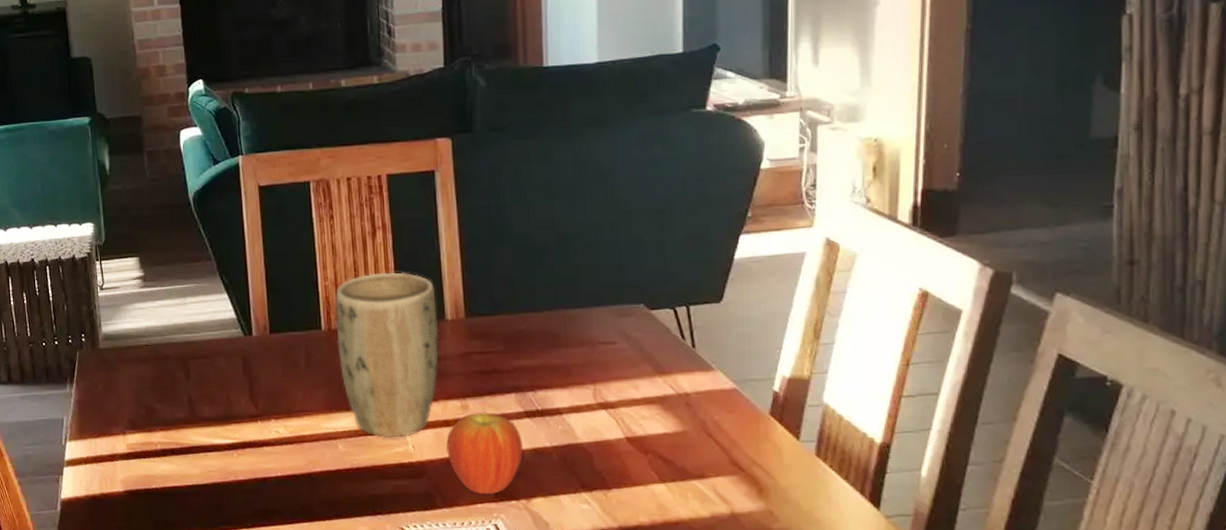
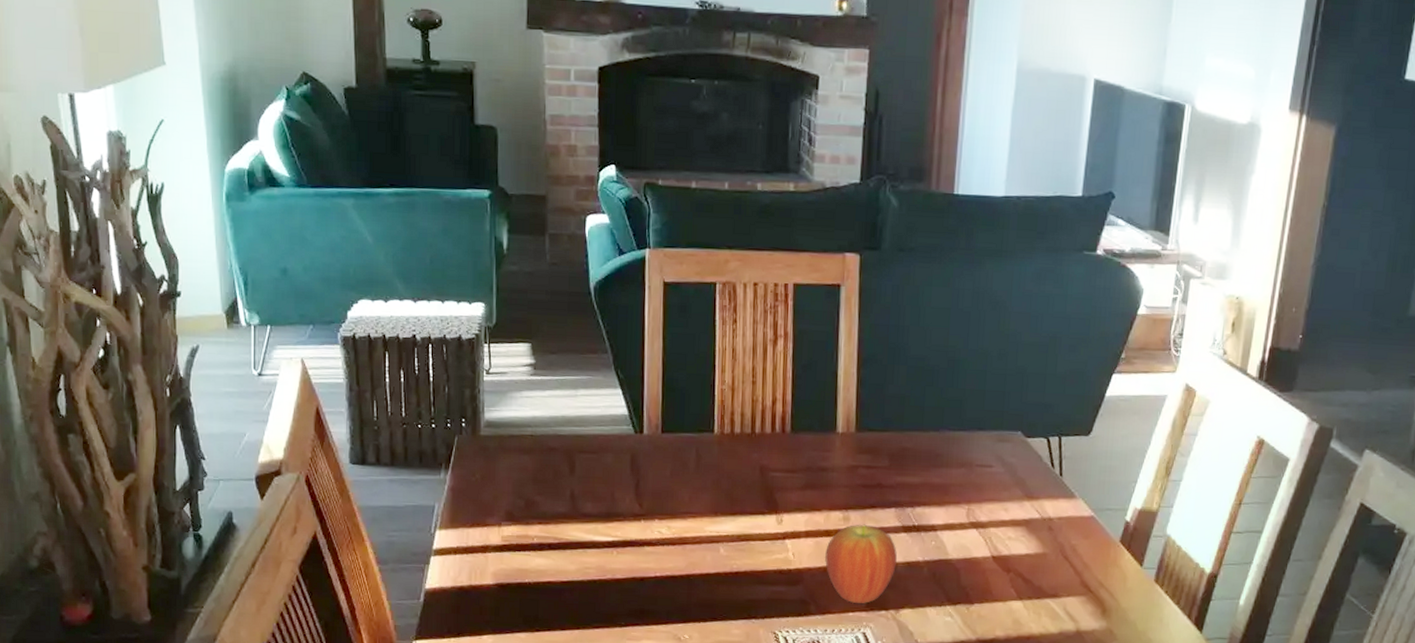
plant pot: present [335,272,439,438] -> none [728,381,830,544]

